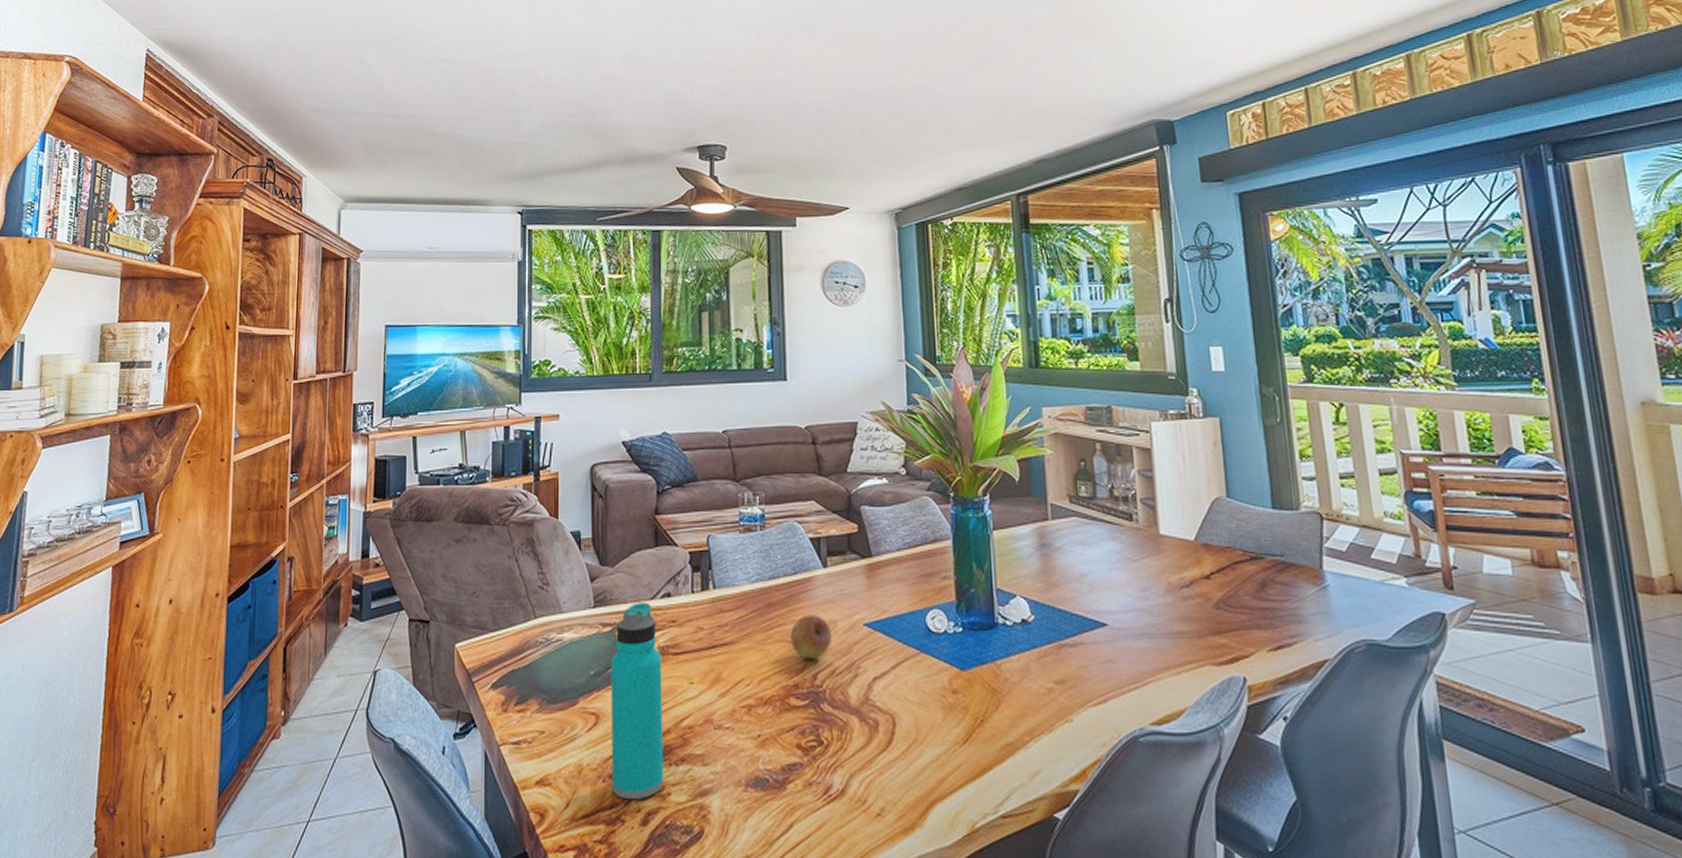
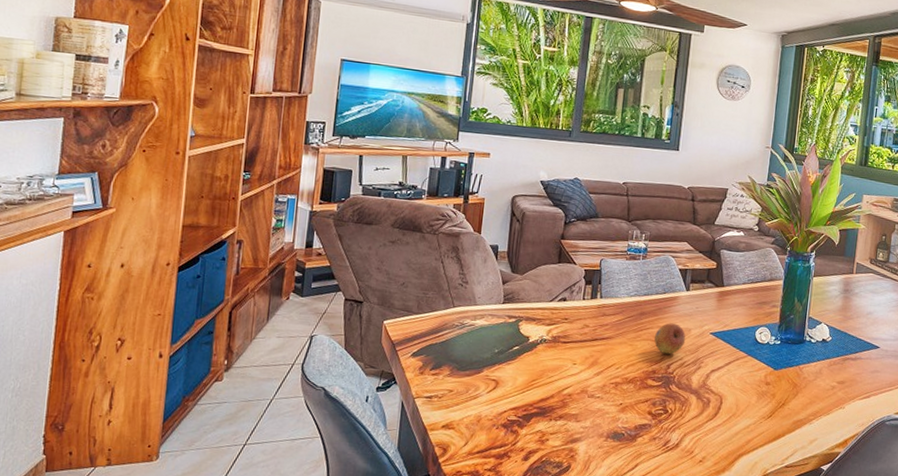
water bottle: present [610,602,664,800] -> none [503,303,553,443]

